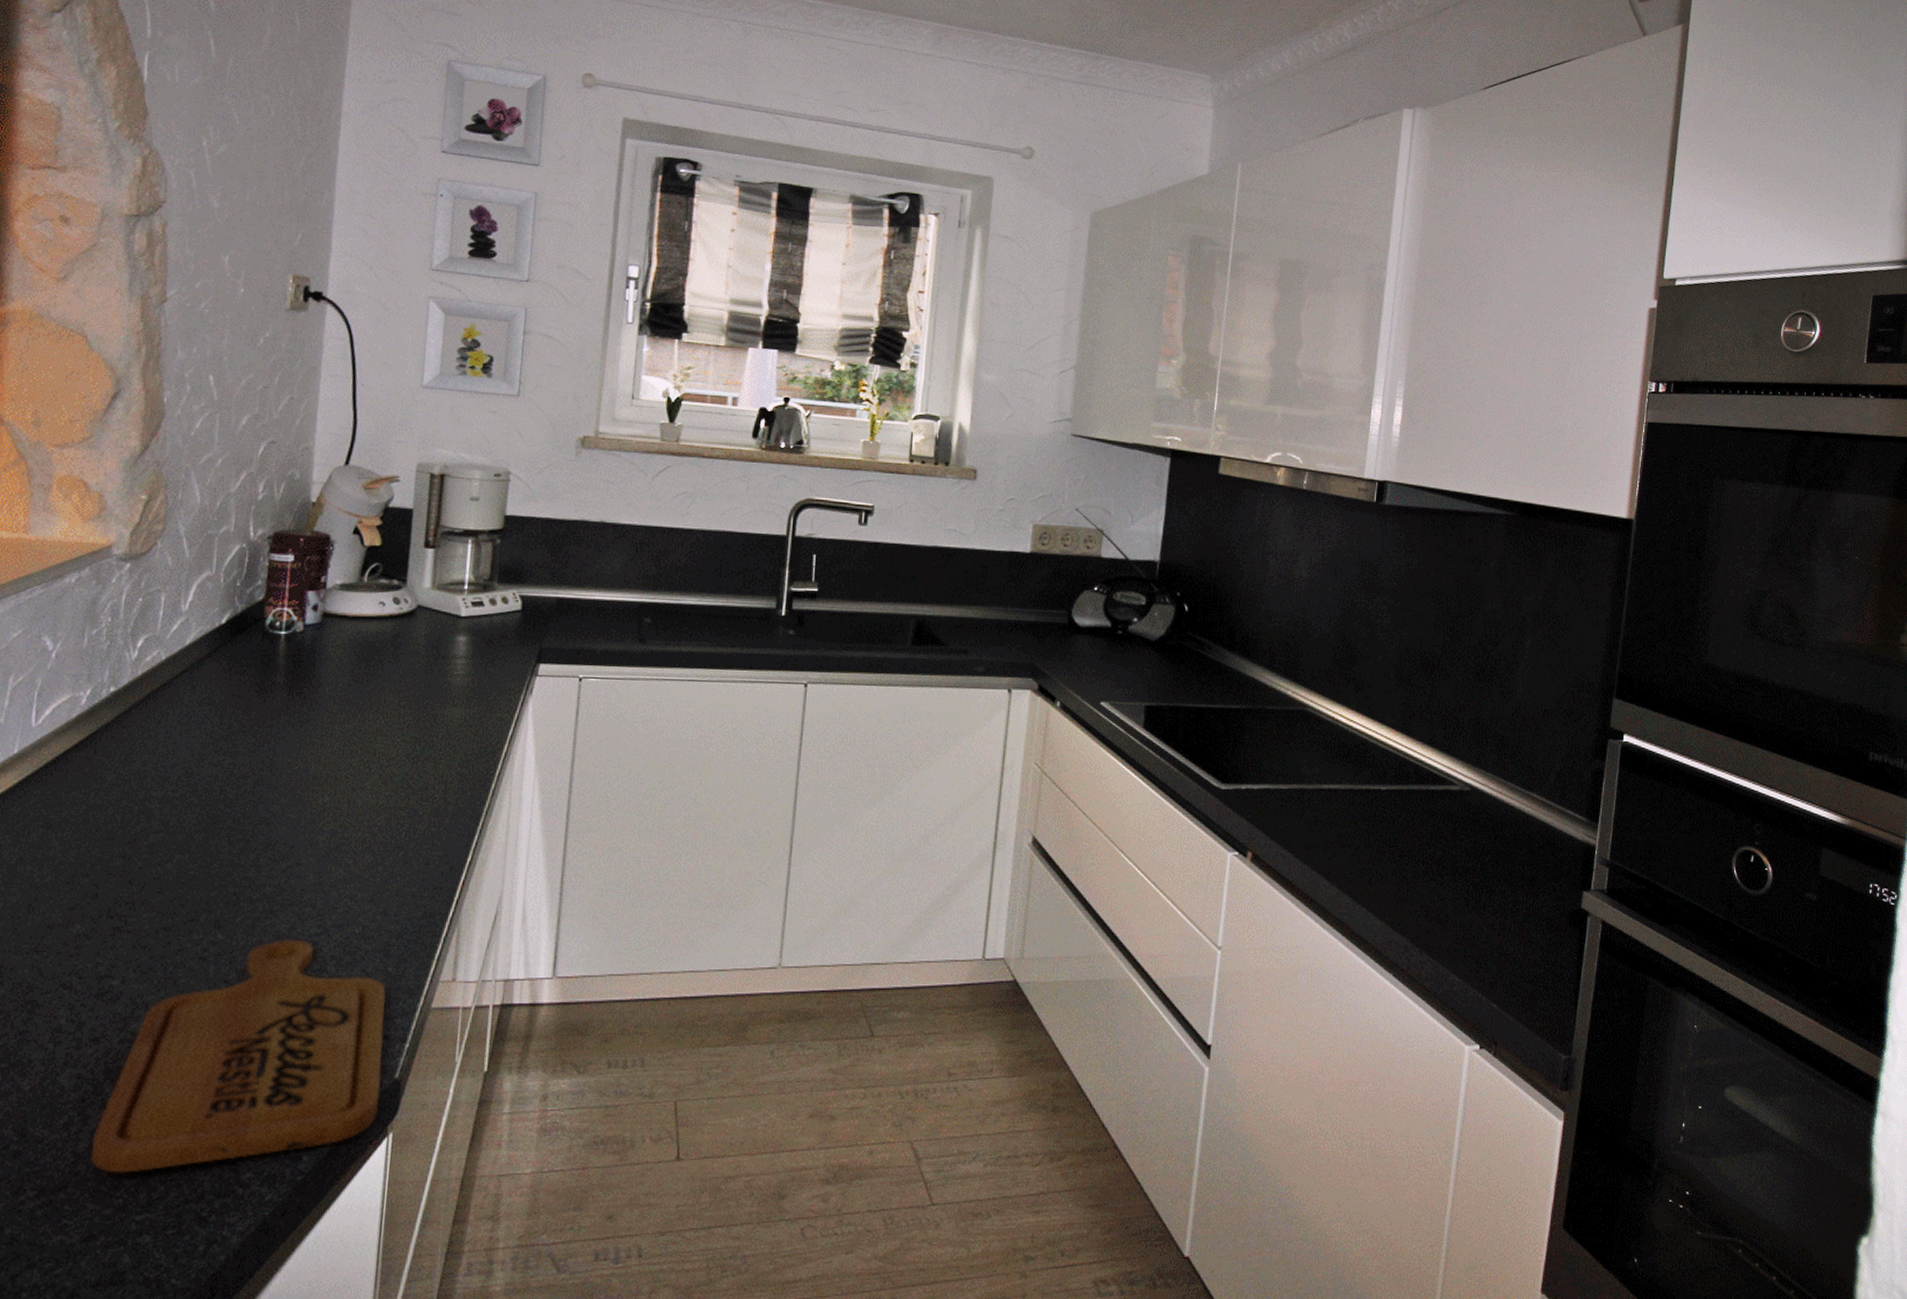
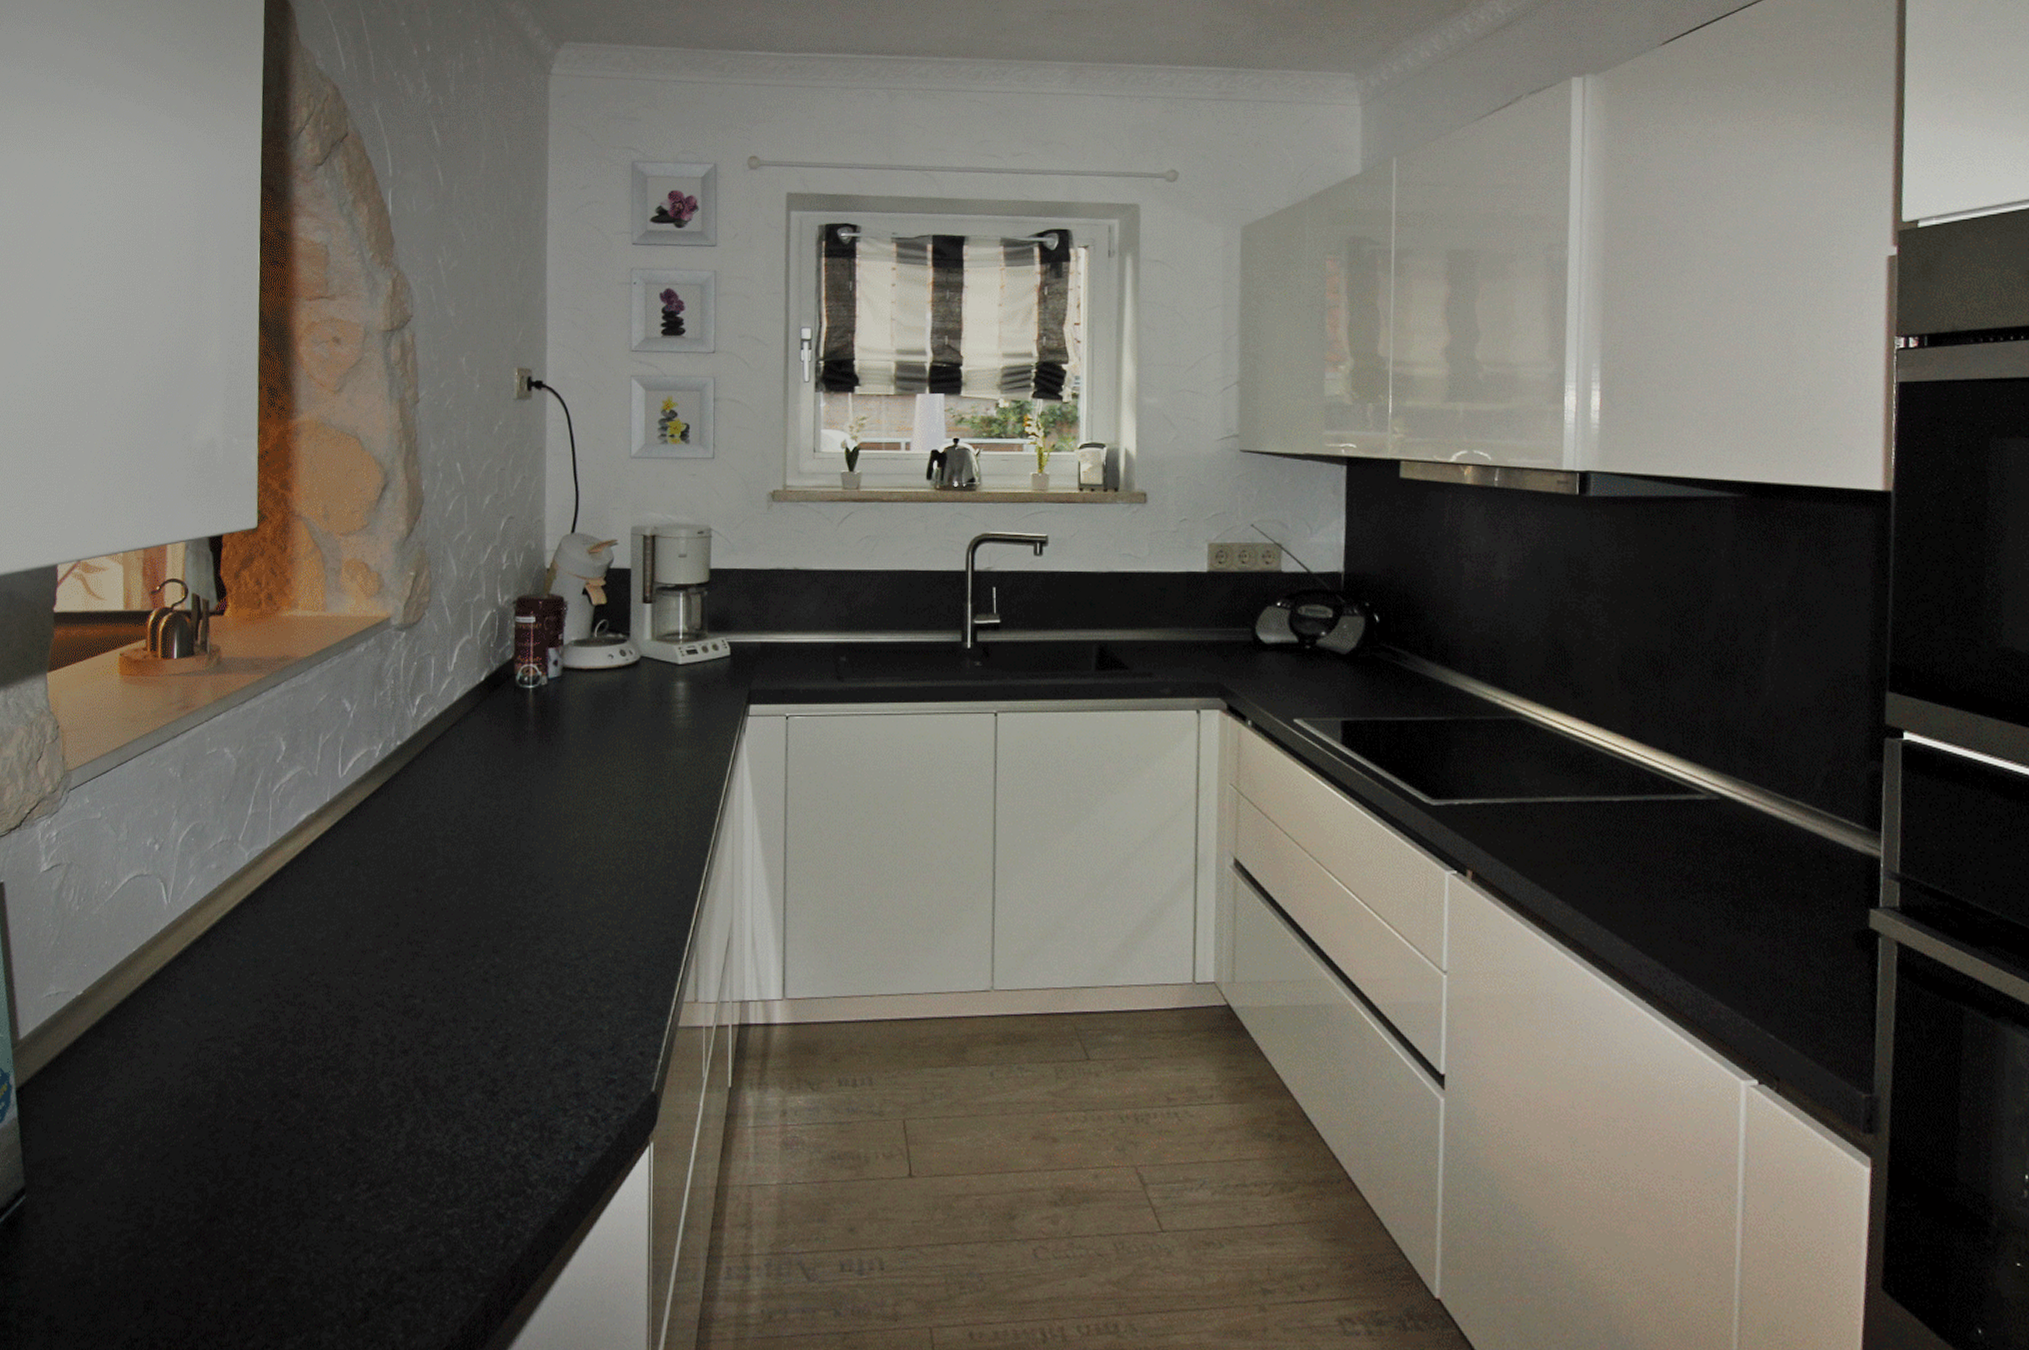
cutting board: present [91,939,387,1173] -> none [408,962,641,1172]

